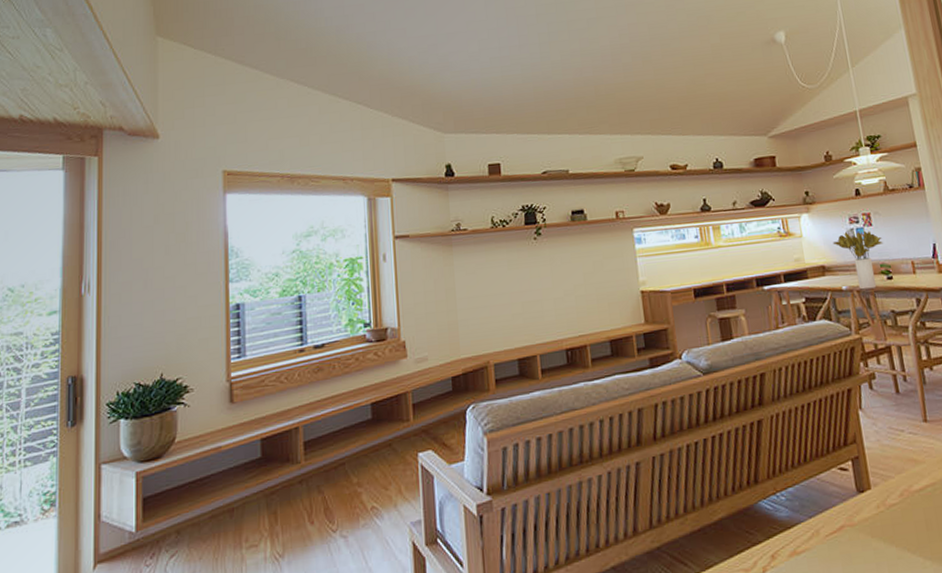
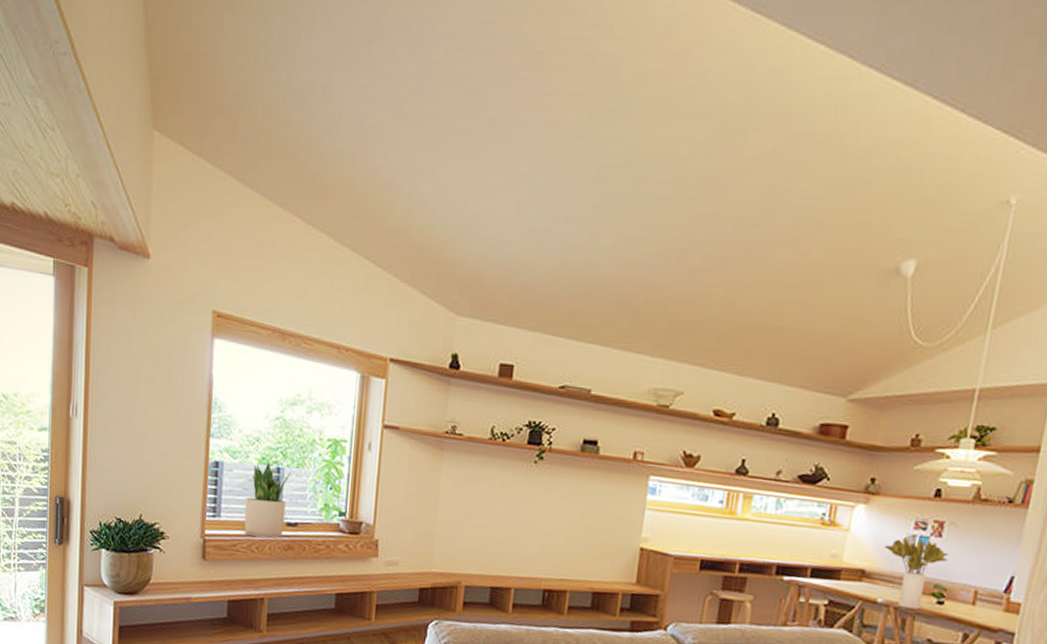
planter: none [270,292,313,369] -> present [244,461,292,539]

